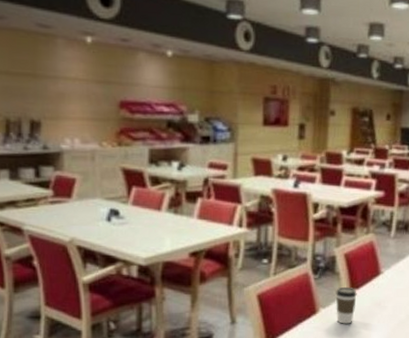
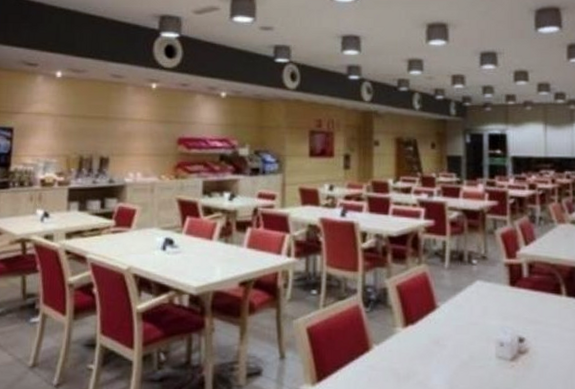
coffee cup: present [336,286,357,324] -> none [389,321,412,364]

